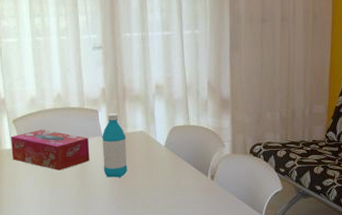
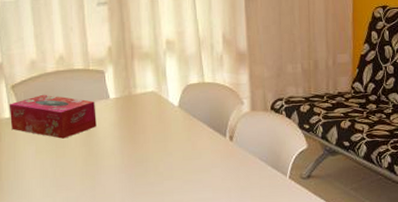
water bottle: present [102,114,127,178] -> none [109,73,138,144]

